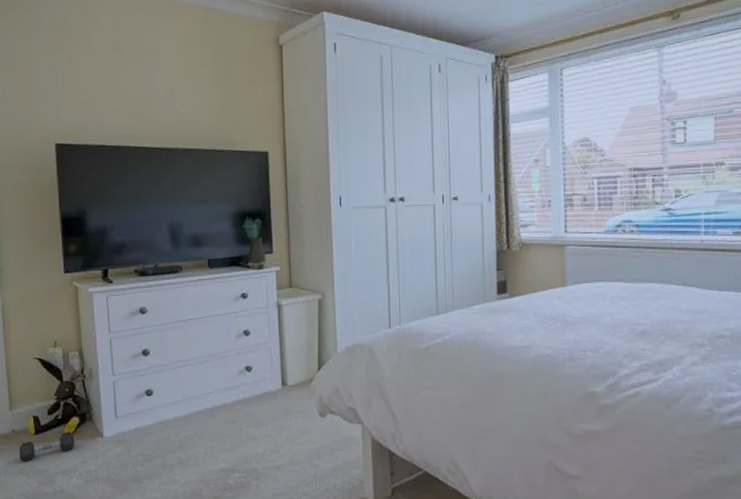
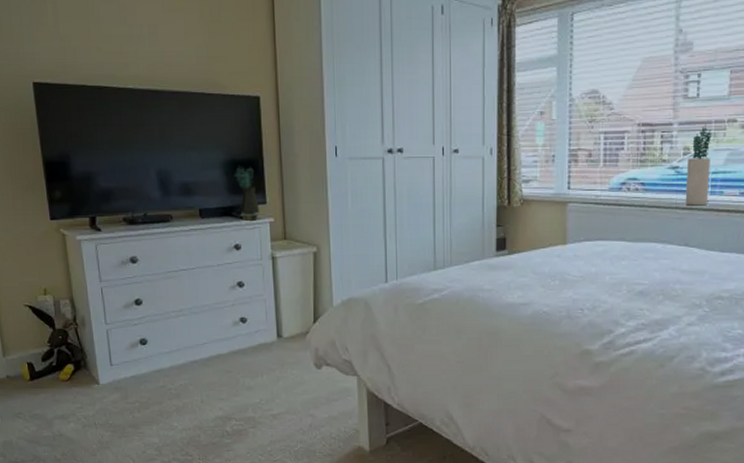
dumbbell: present [18,432,75,462] -> none [14,379,71,406]
vase: none [679,168,703,246] -> present [685,124,712,206]

